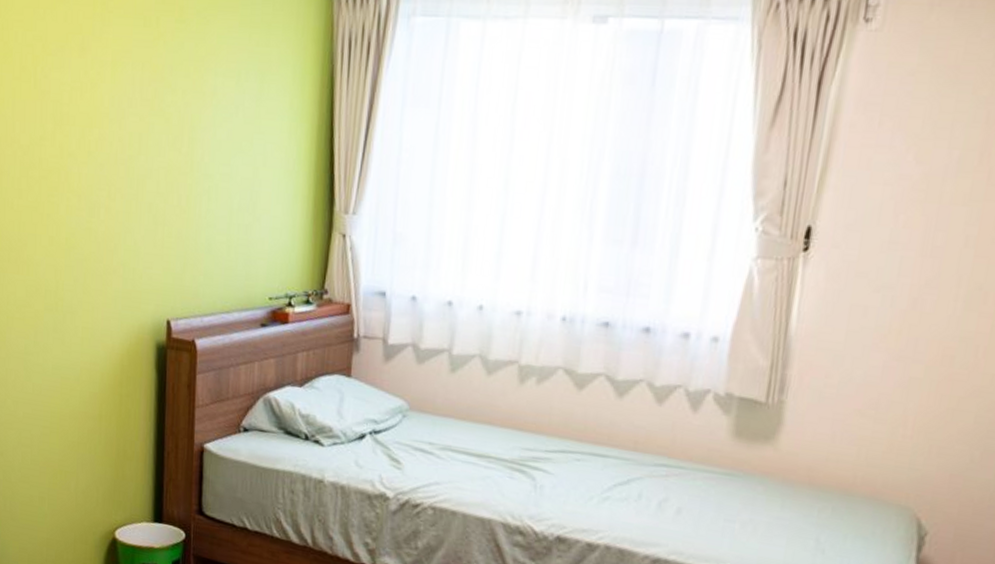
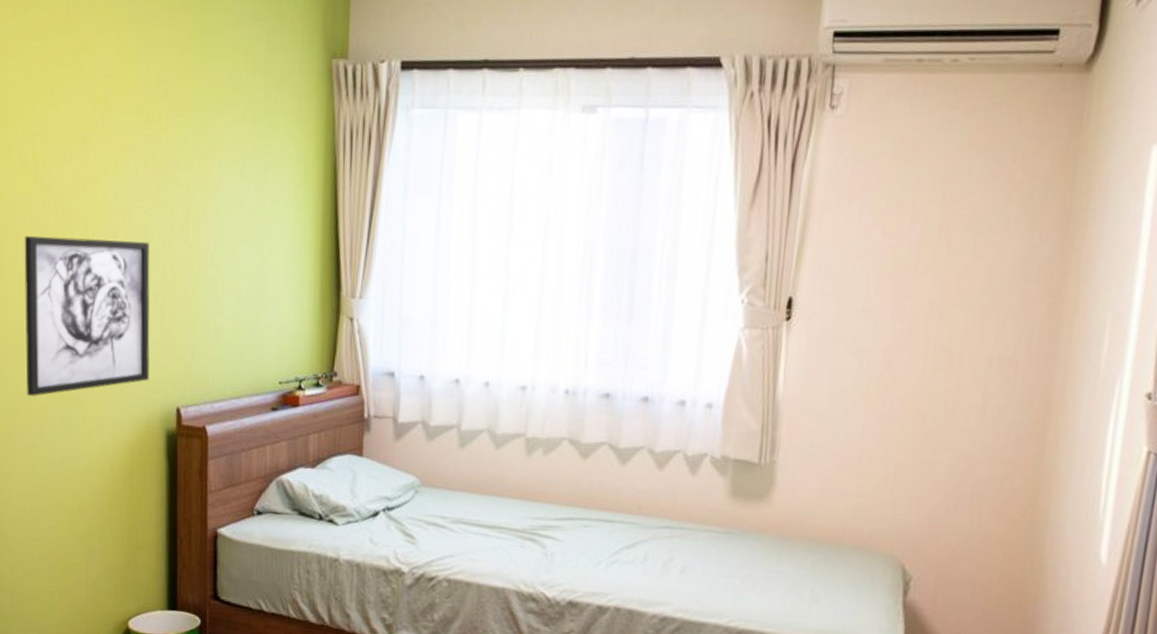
wall art: none [21,142,144,303] -> present [24,236,151,396]

